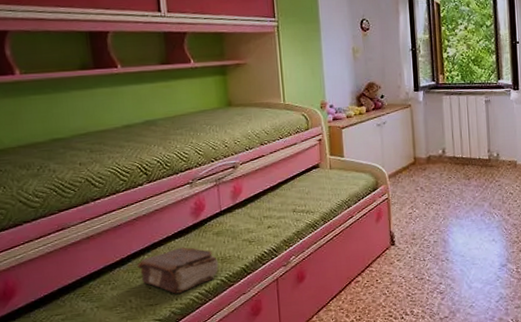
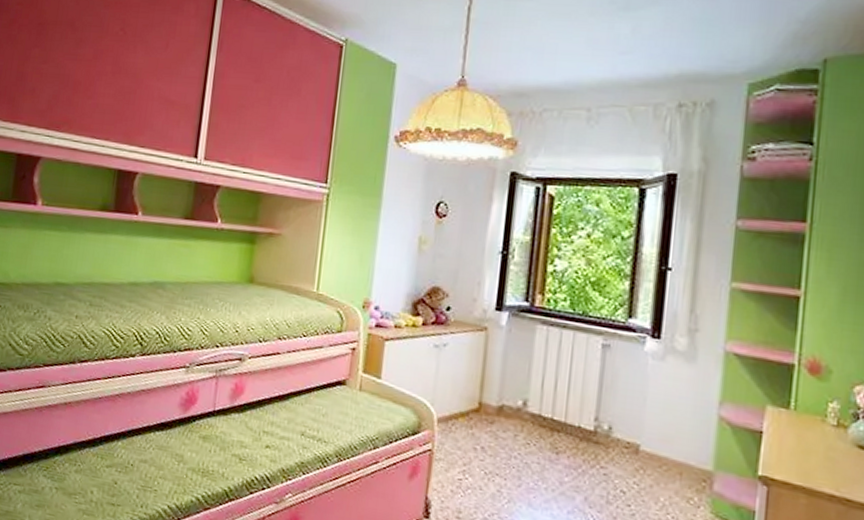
book: present [137,247,219,294] -> none [108,442,199,500]

